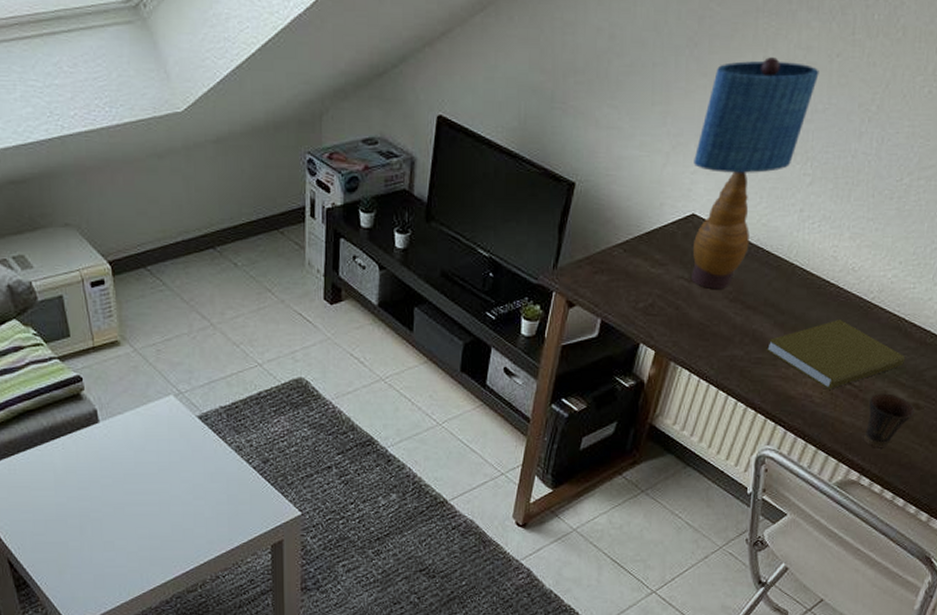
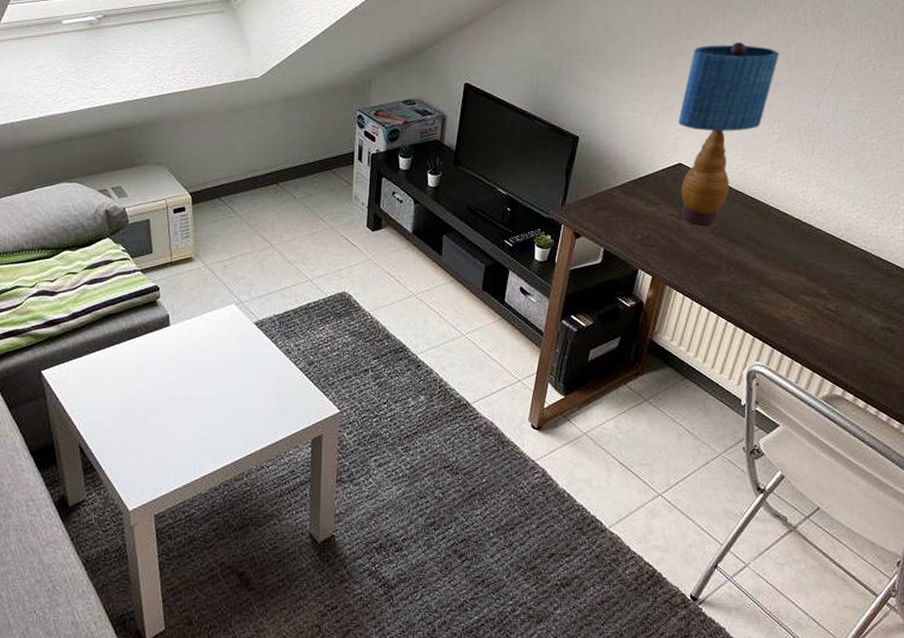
book: present [766,320,906,390] -> none [750,253,876,313]
cup: present [864,393,915,449] -> none [845,318,889,367]

